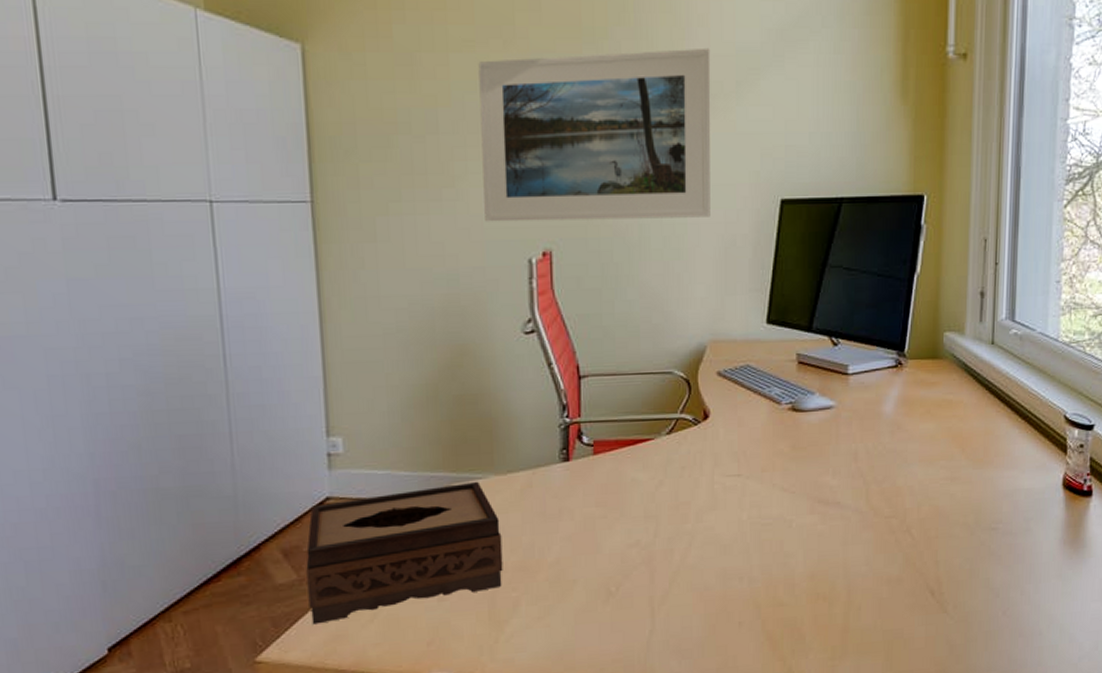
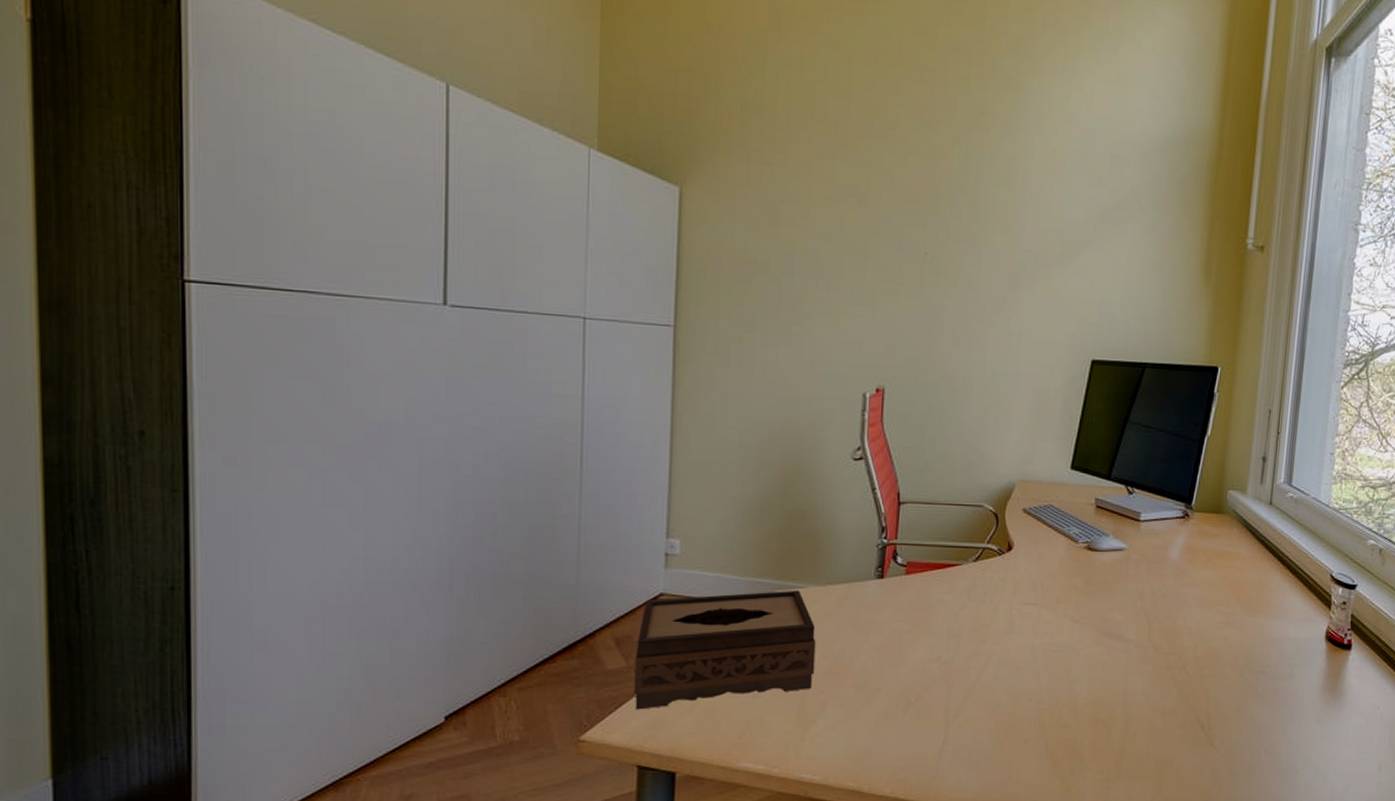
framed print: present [478,47,711,222] -> none [827,216,1040,370]

